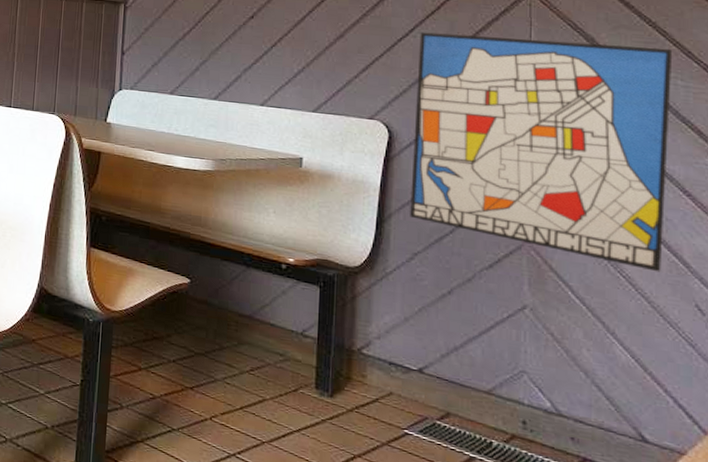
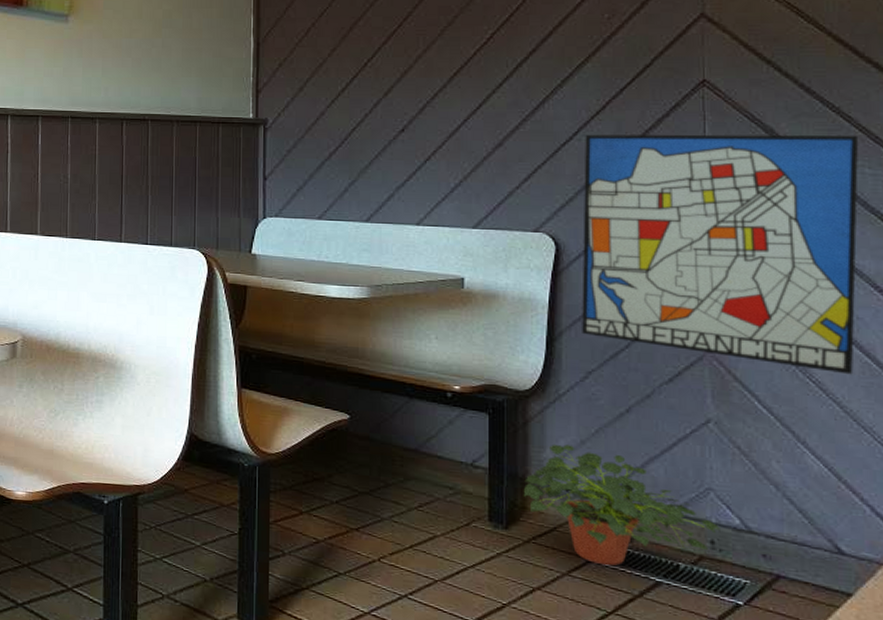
potted plant: none [348,319,532,440] -> present [523,444,720,566]

